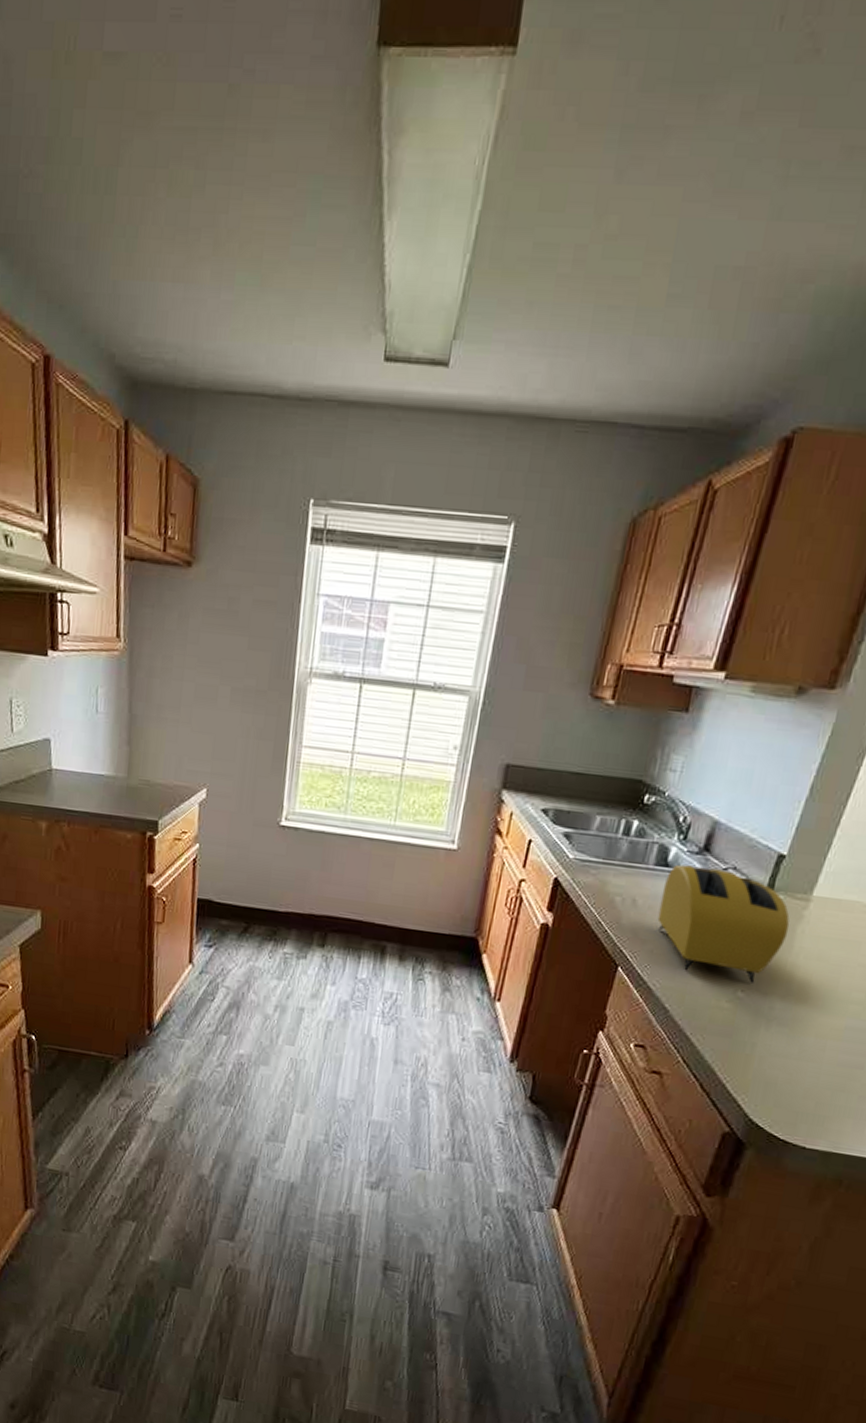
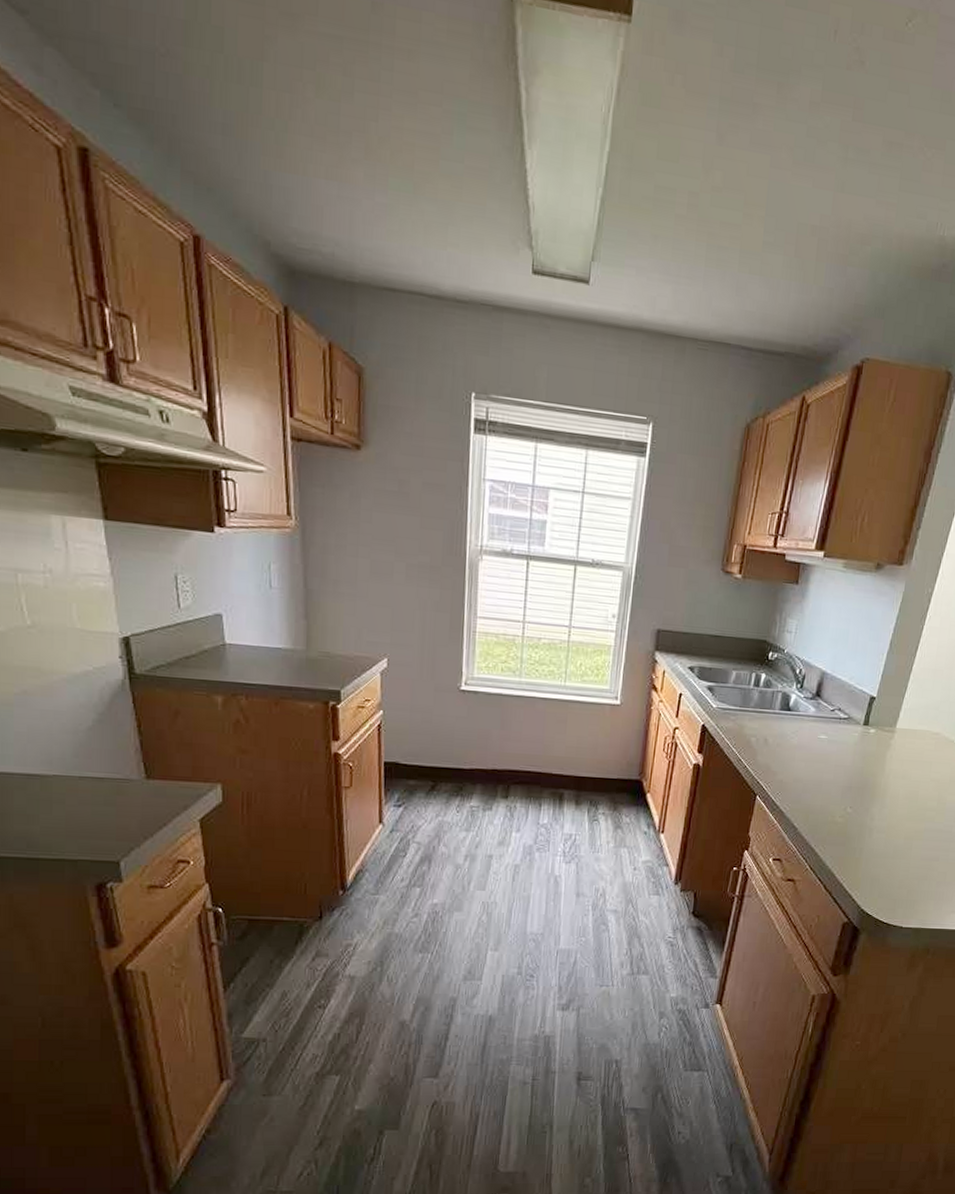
toaster: present [657,864,790,984] -> none [784,708,882,801]

